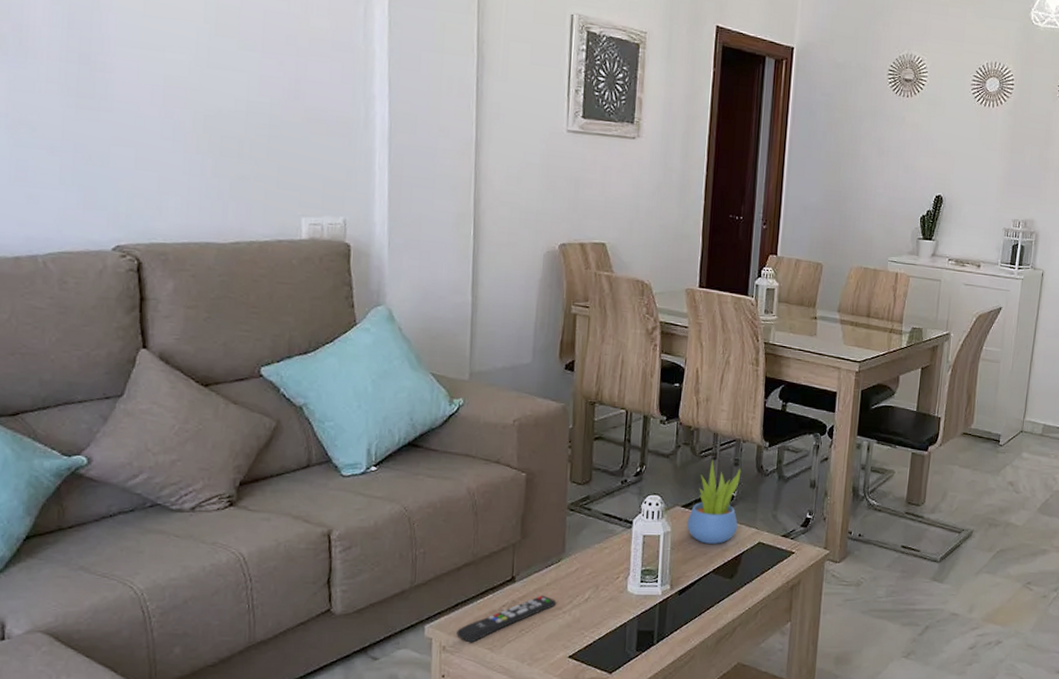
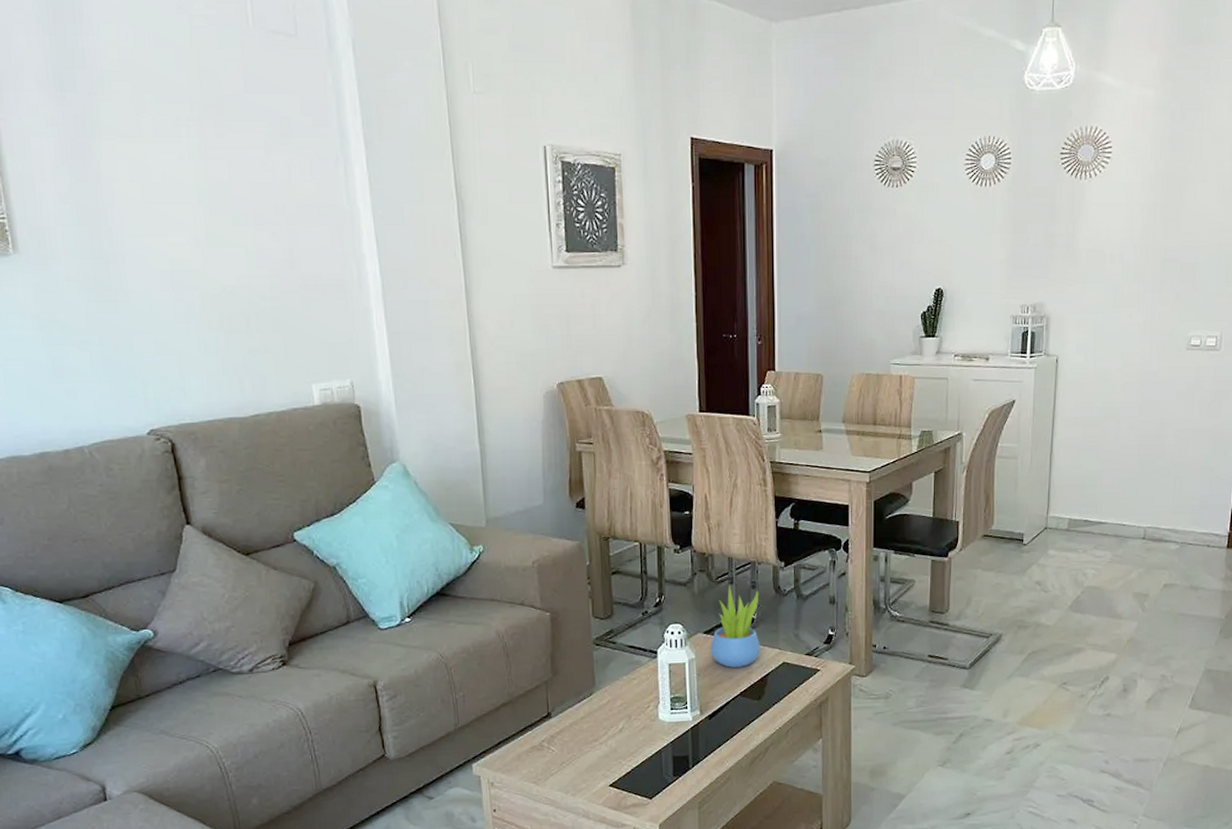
remote control: present [457,595,557,643] -> none [502,728,593,778]

